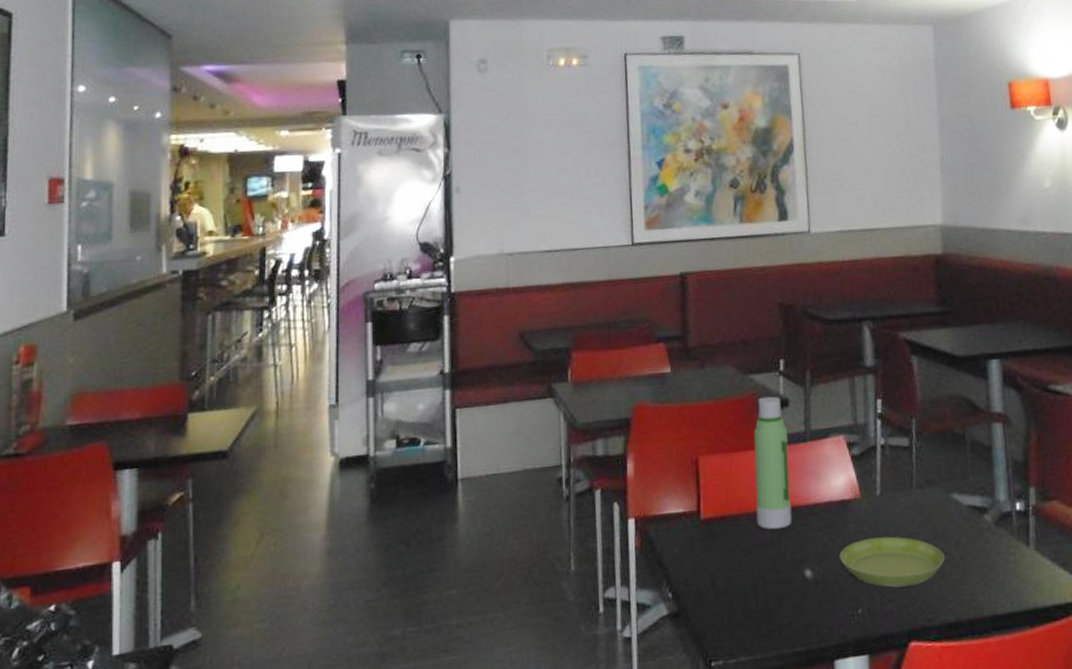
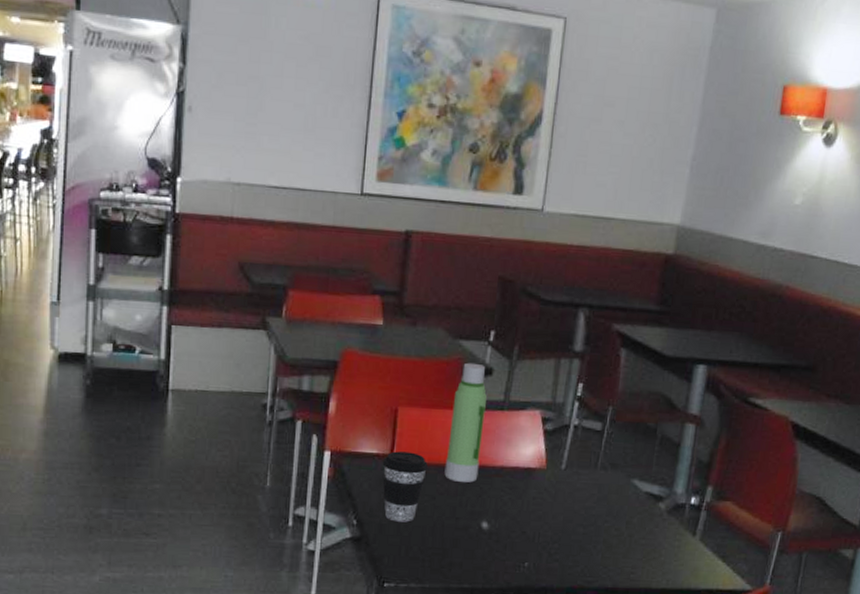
coffee cup: none [690,504,739,587] -> present [382,451,429,522]
saucer: present [839,536,945,588] -> none [516,505,614,551]

